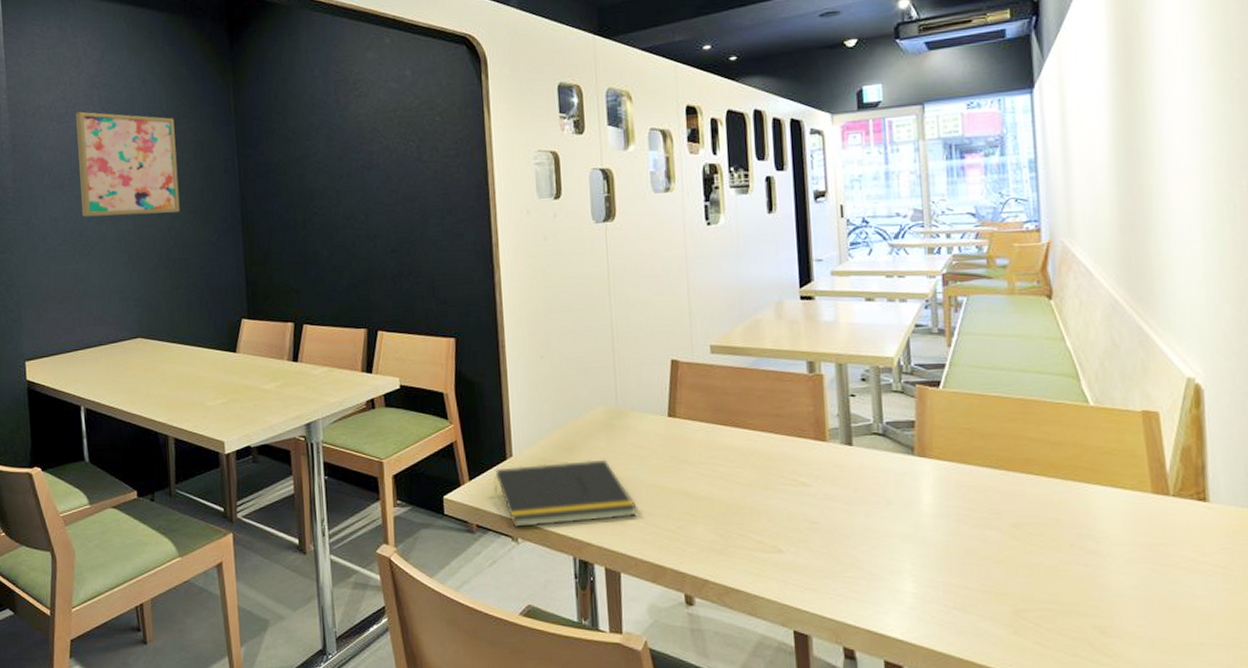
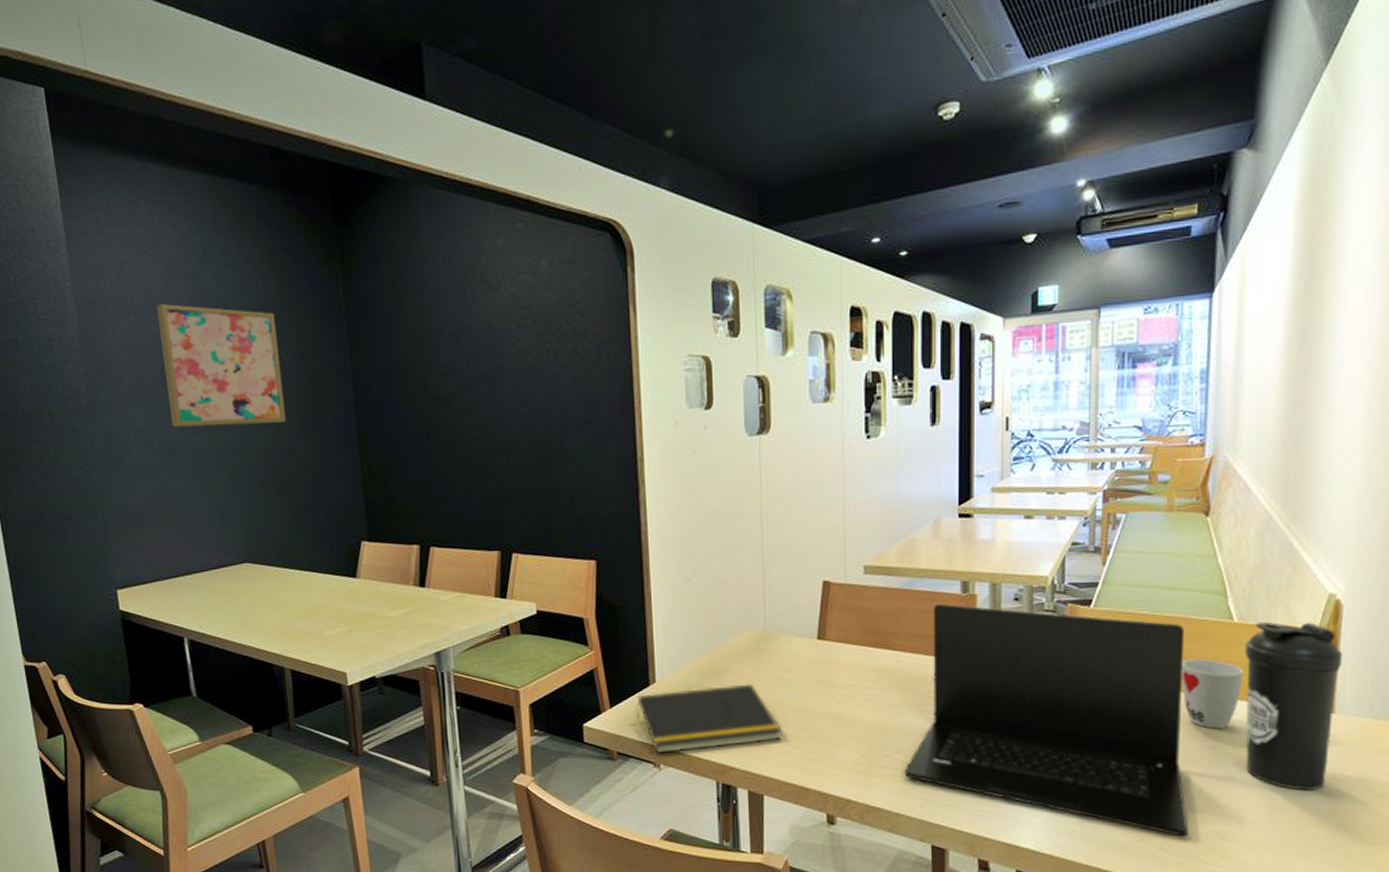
laptop: none [761,383,1065,630] -> present [904,603,1189,837]
cup: none [1039,442,1106,515] -> present [1181,658,1244,729]
water bottle: none [1104,405,1211,584] -> present [1244,621,1343,790]

